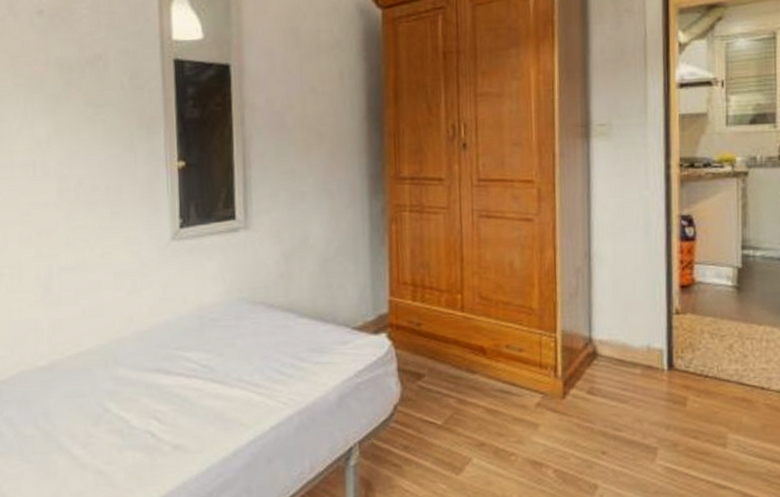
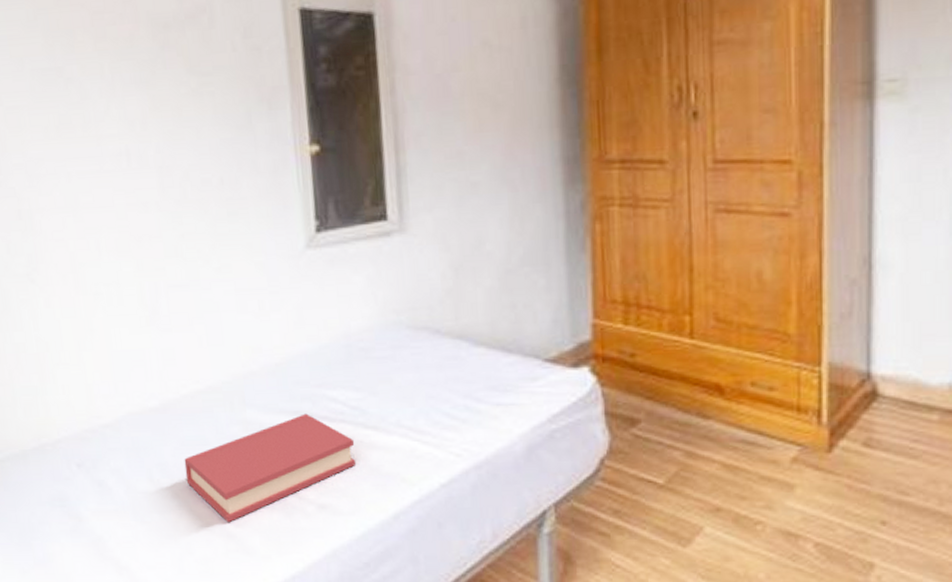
hardback book: none [65,371,204,462] -> present [184,413,355,523]

